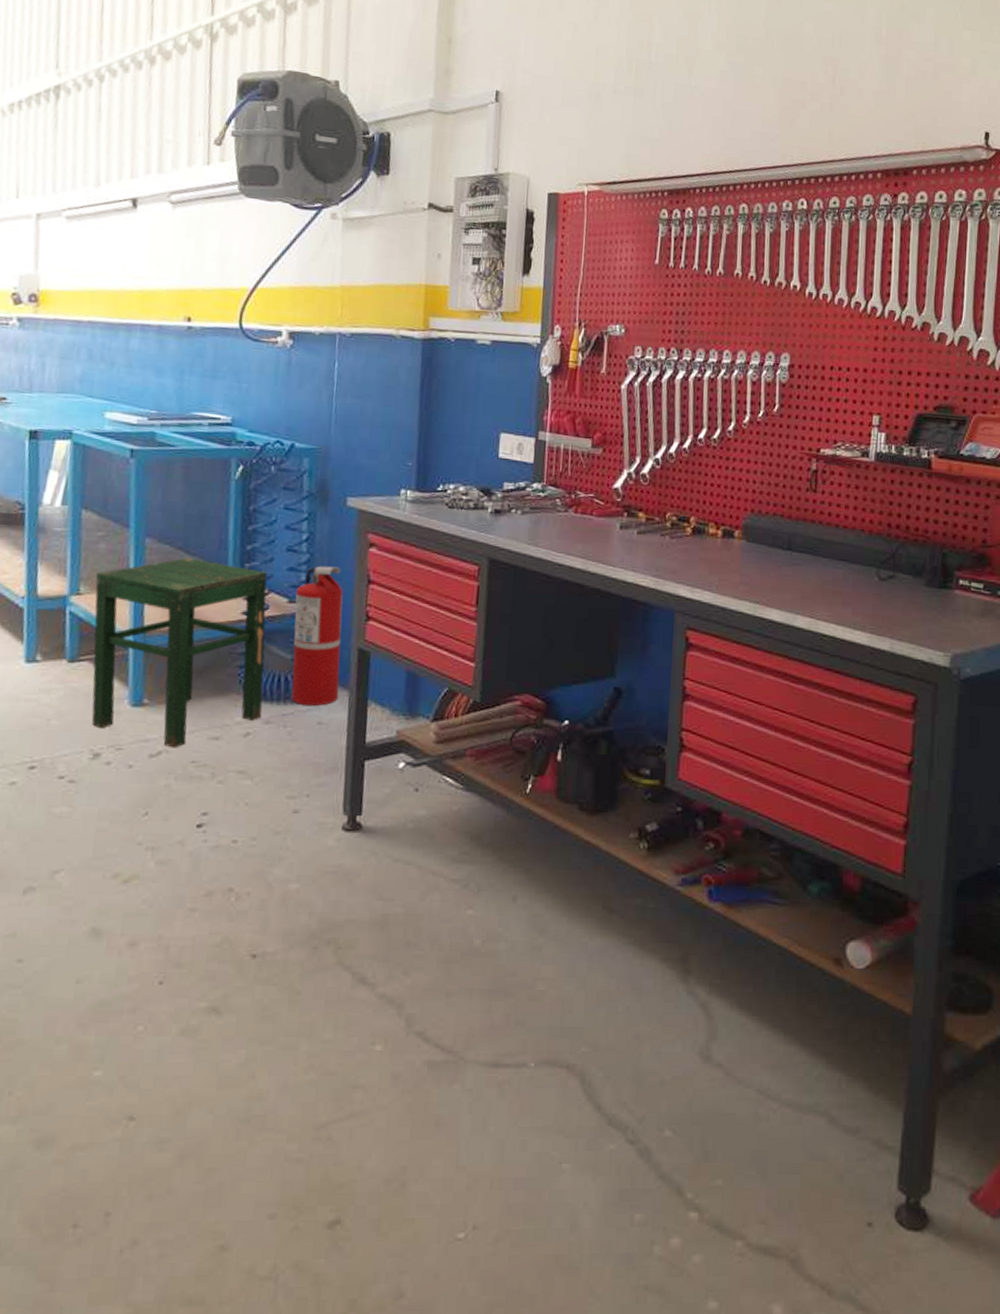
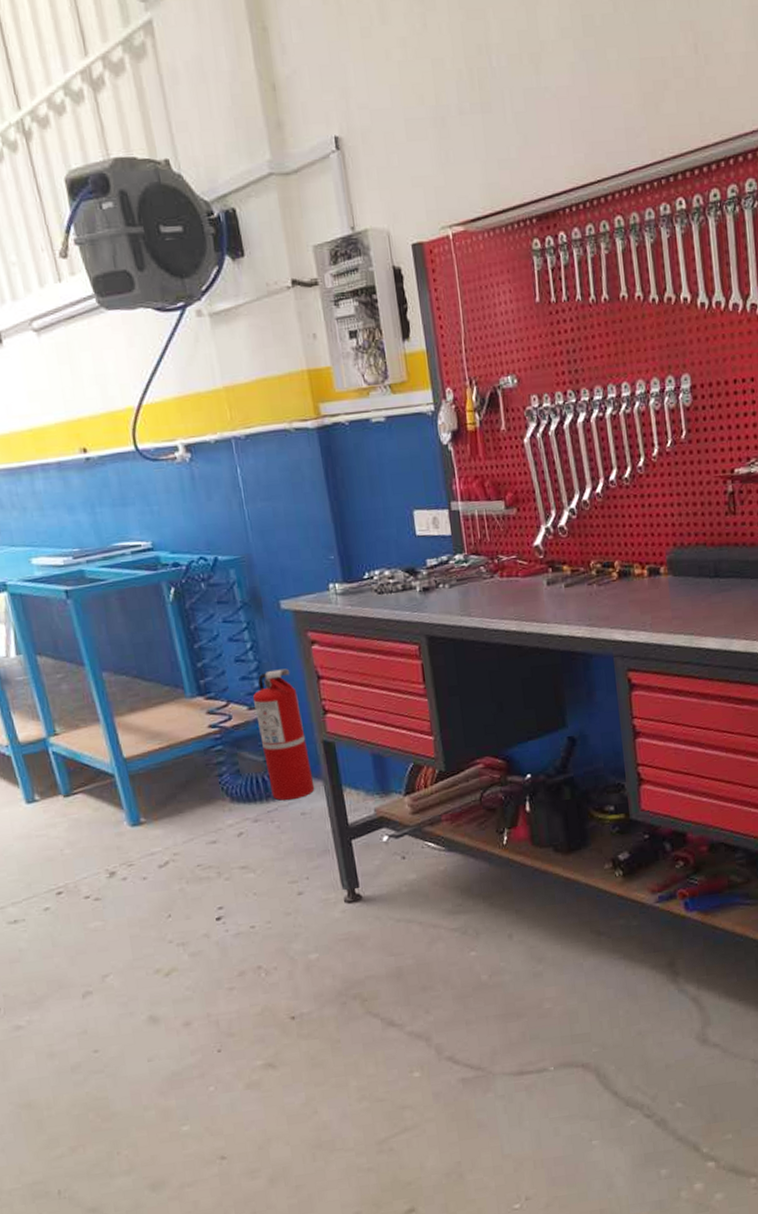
stool: present [91,558,268,749] -> none [67,684,249,857]

